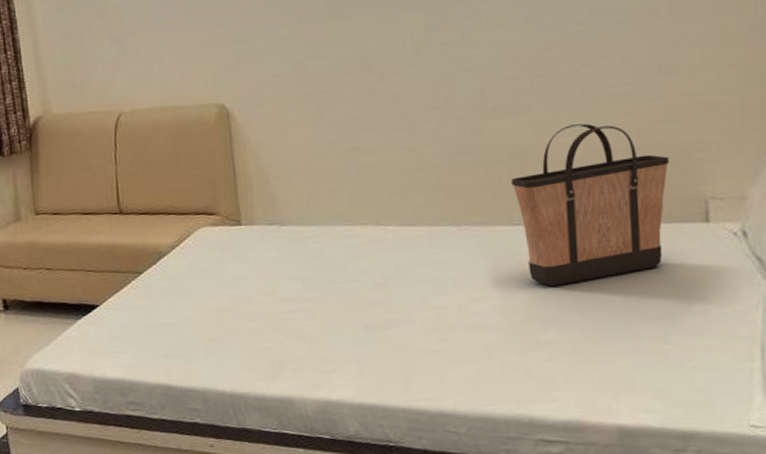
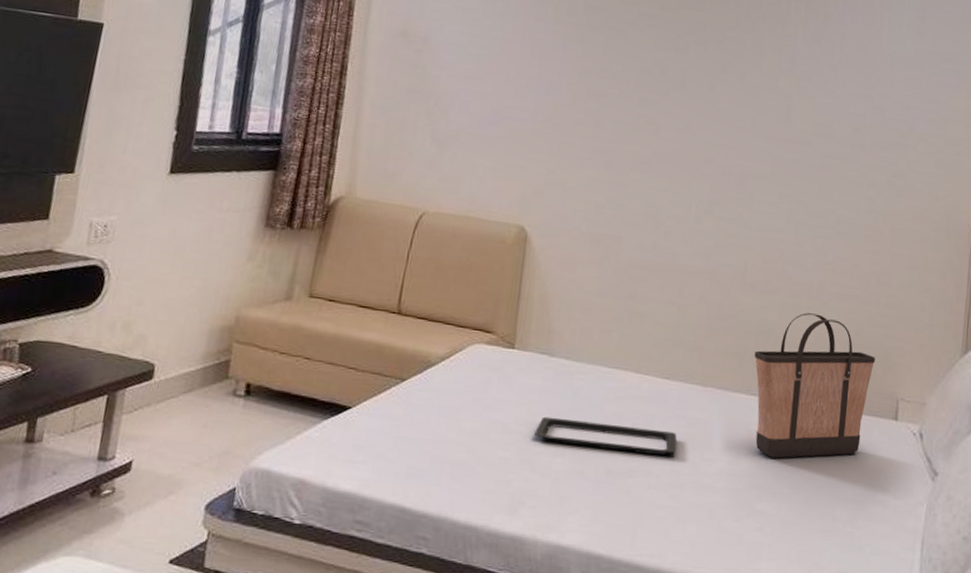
serving tray: none [280,278,438,308] -> present [534,416,677,455]

